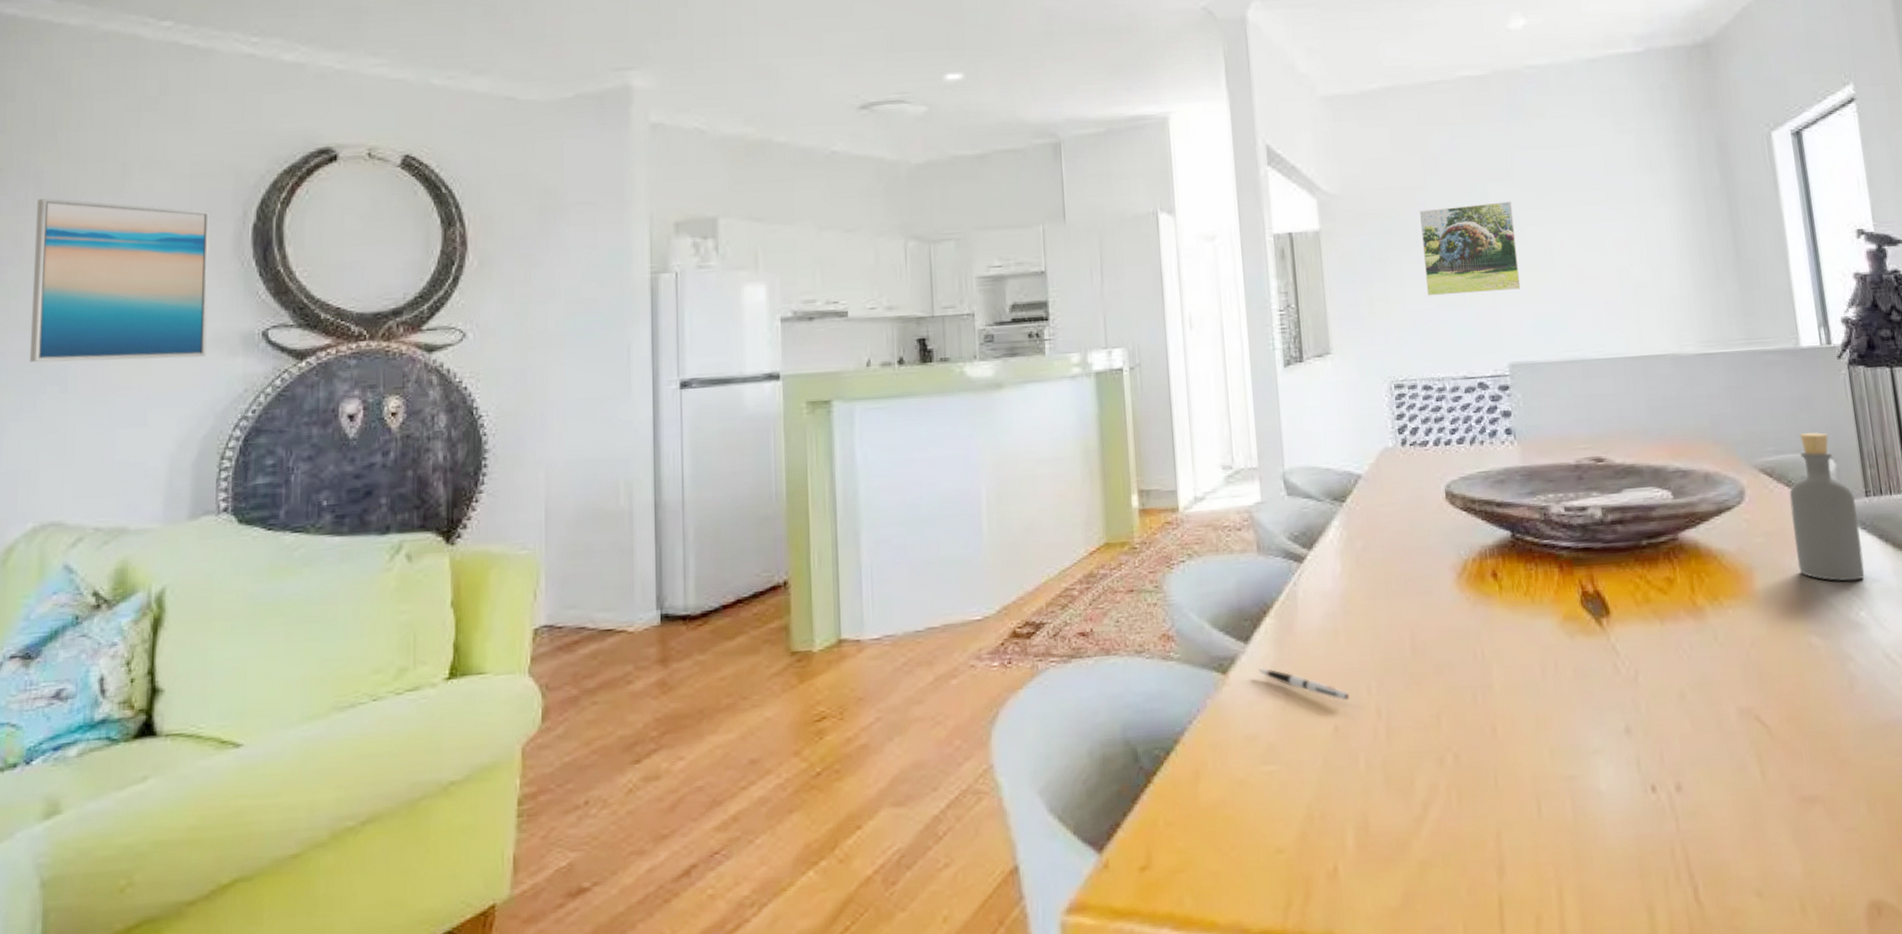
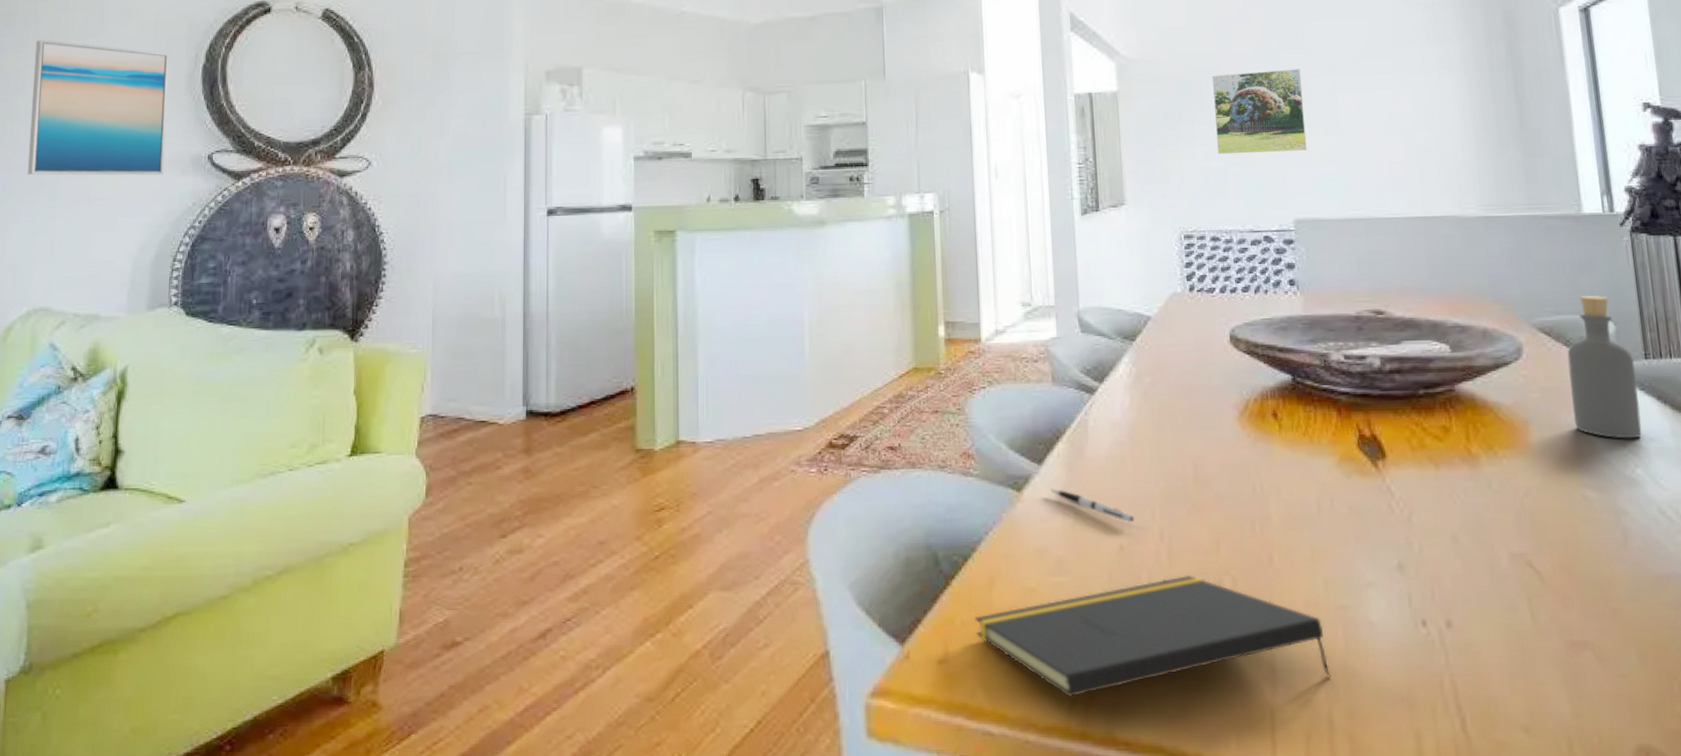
notepad: none [1179,753,1560,898] -> present [974,574,1331,698]

